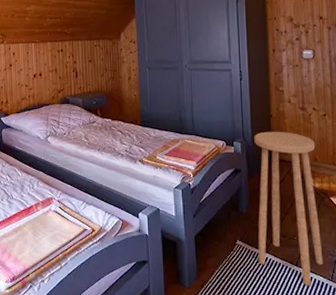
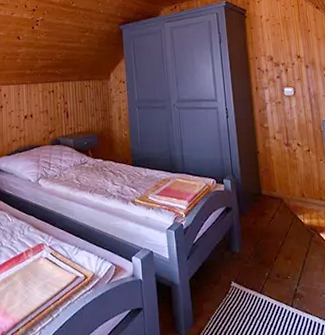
stool: present [254,131,323,286] -> none [243,167,318,328]

